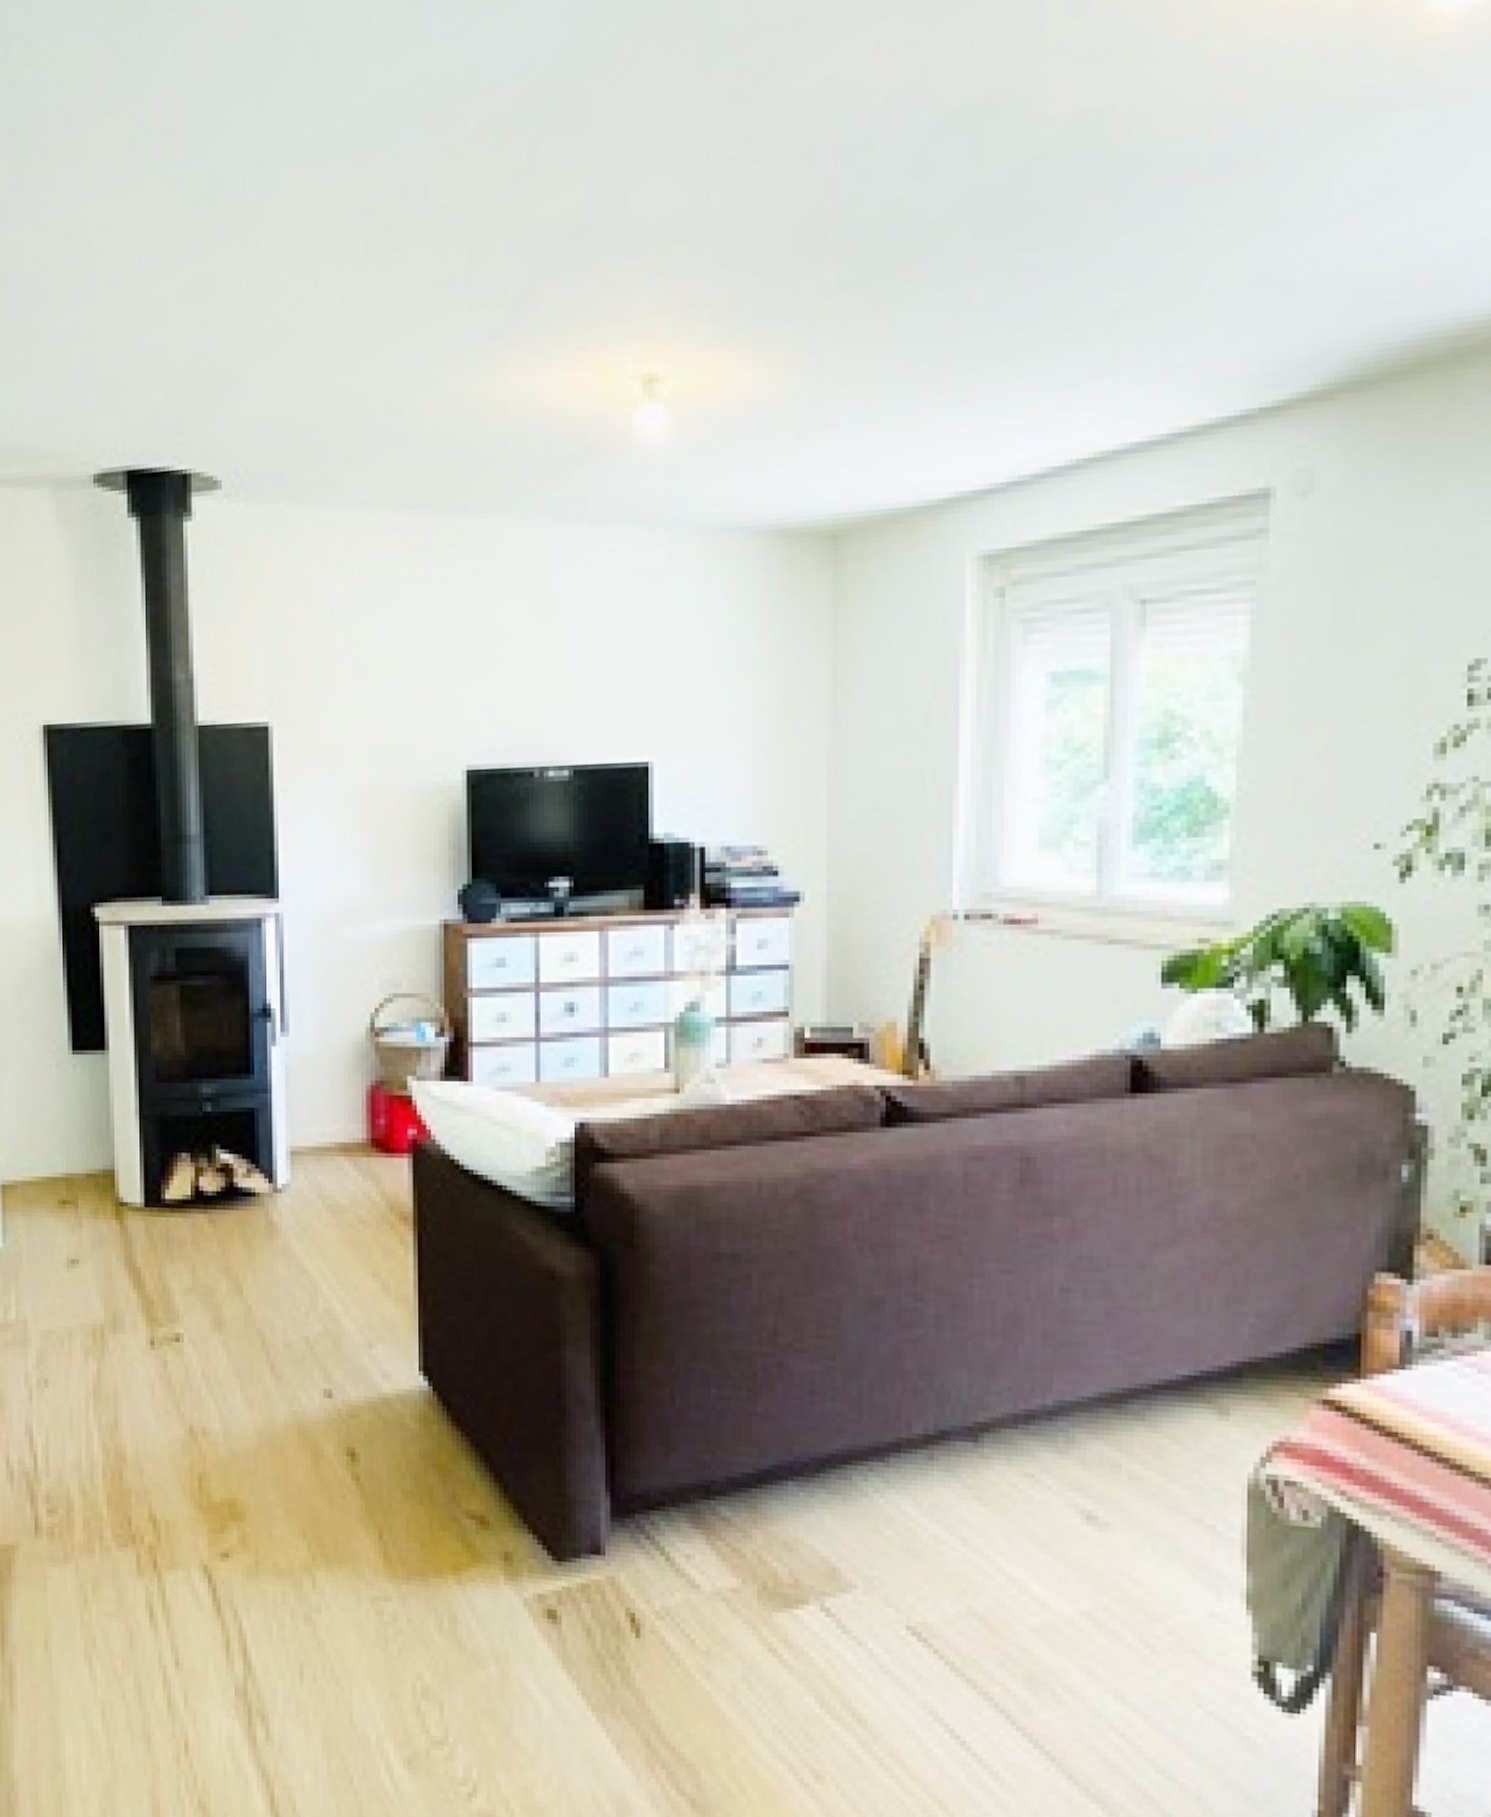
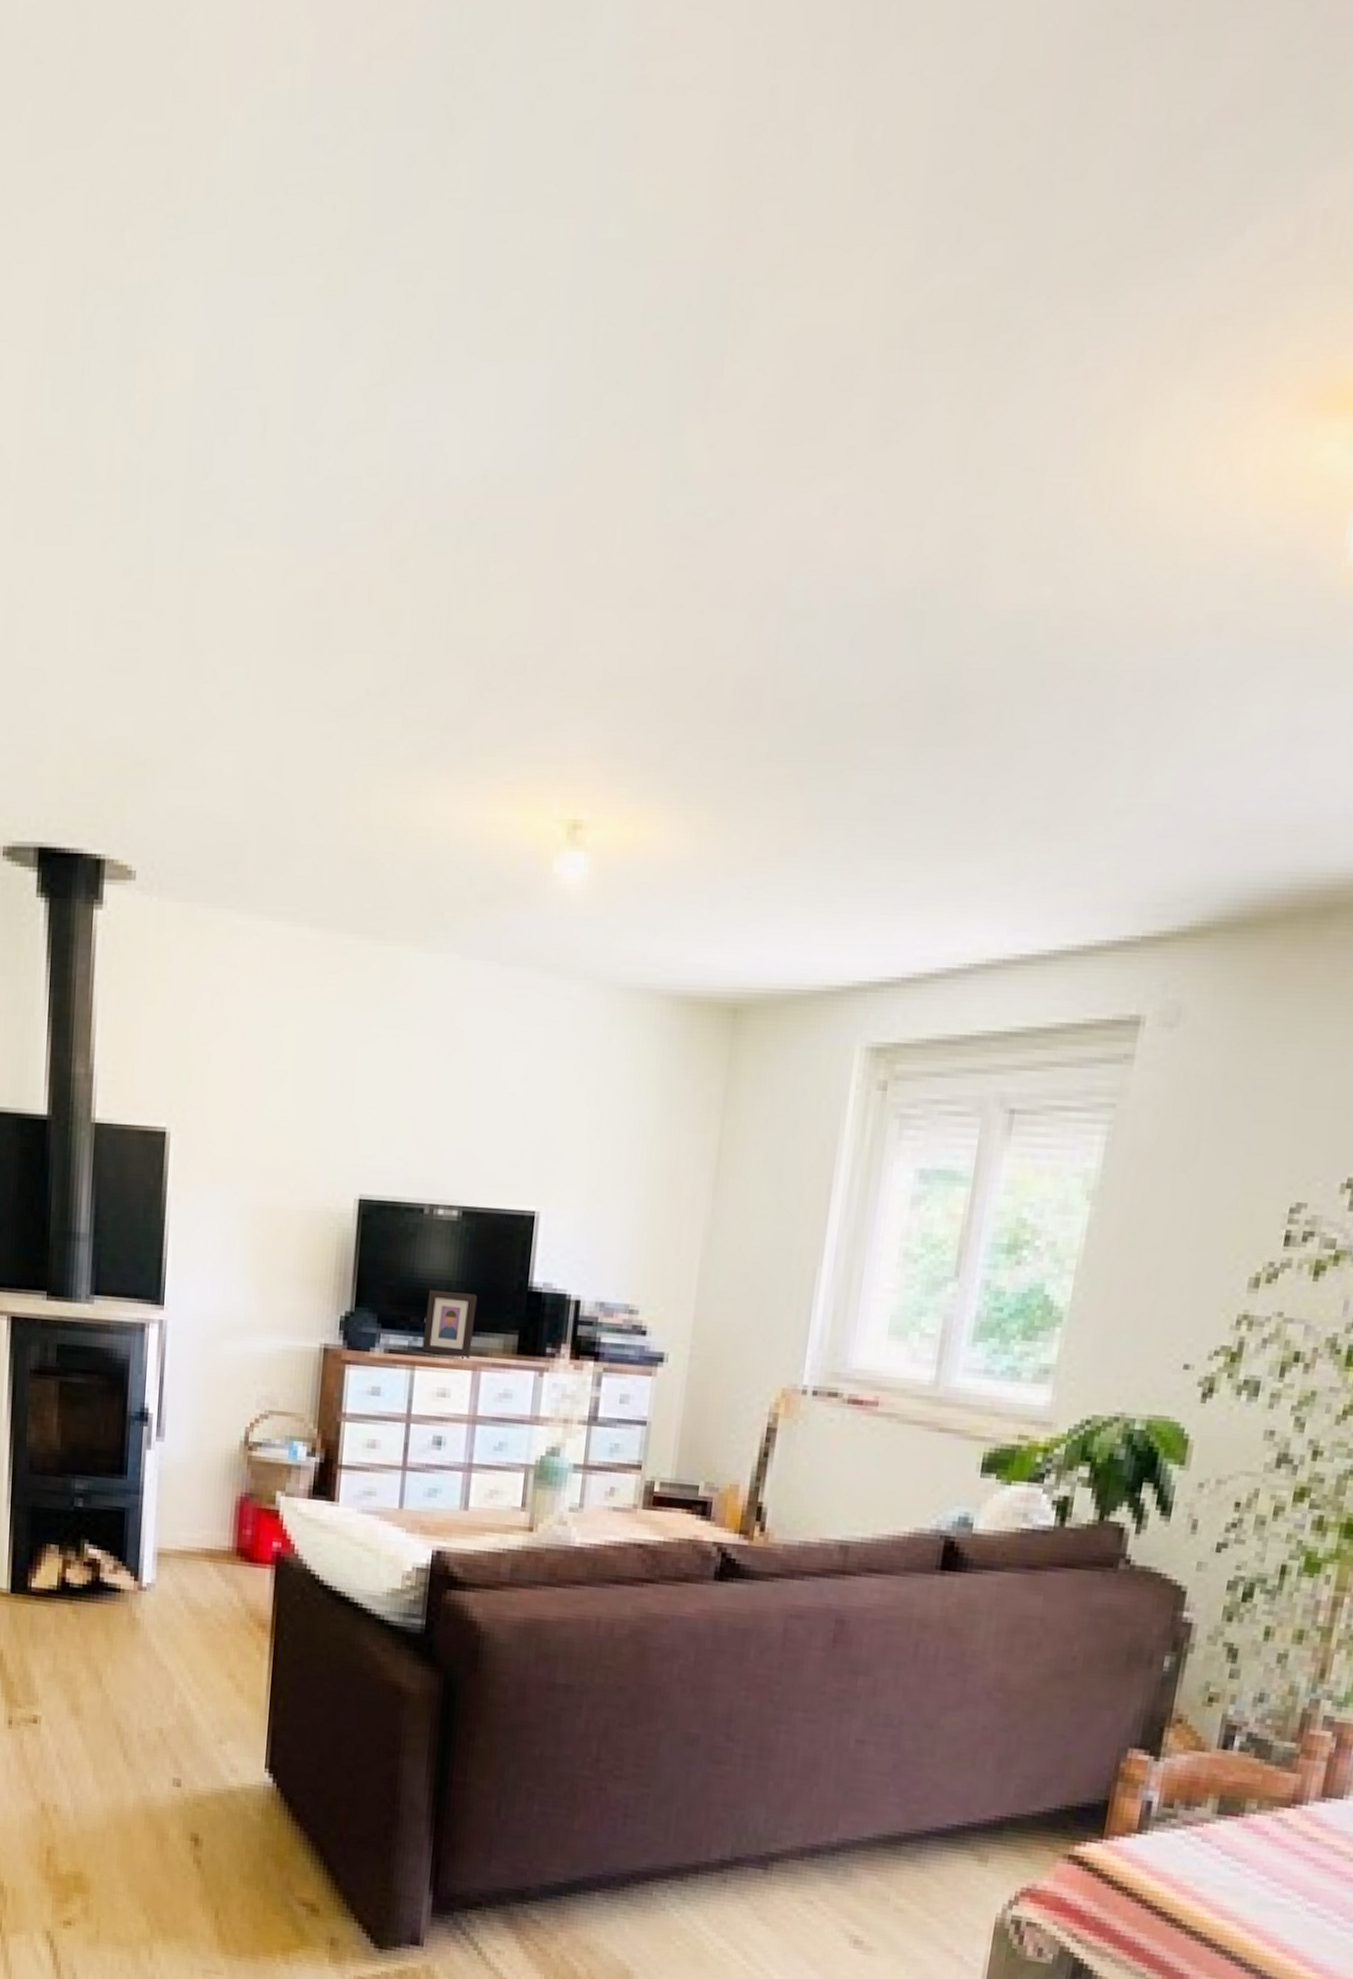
picture frame: none [544,852,597,919] -> present [421,1289,478,1357]

